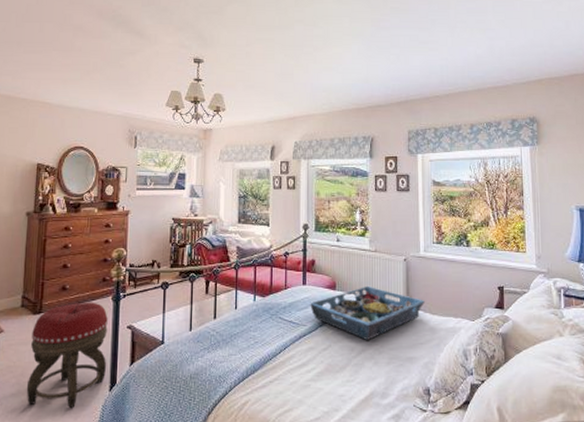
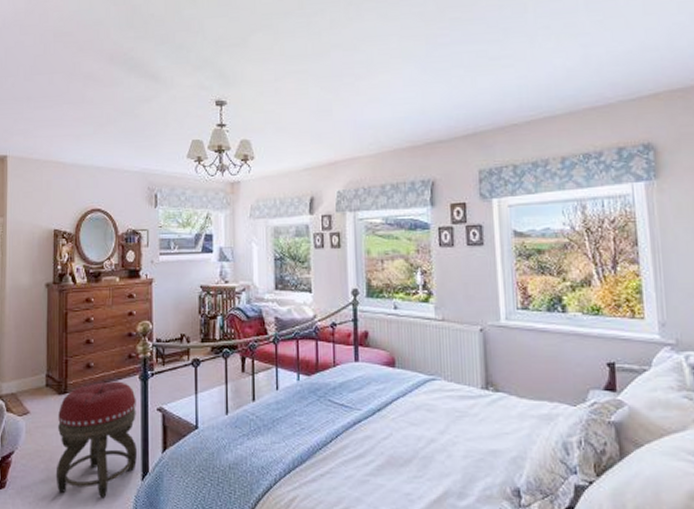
serving tray: present [310,285,425,341] -> none [364,362,509,430]

